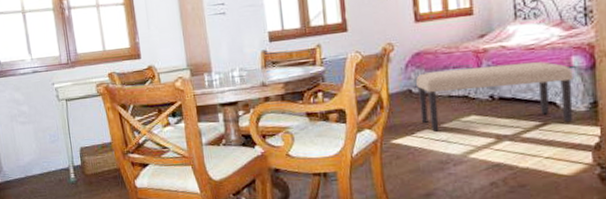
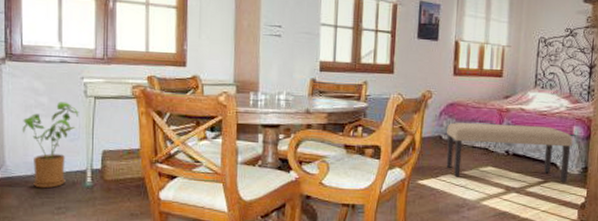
house plant: none [11,107,56,188] -> present [22,101,79,189]

